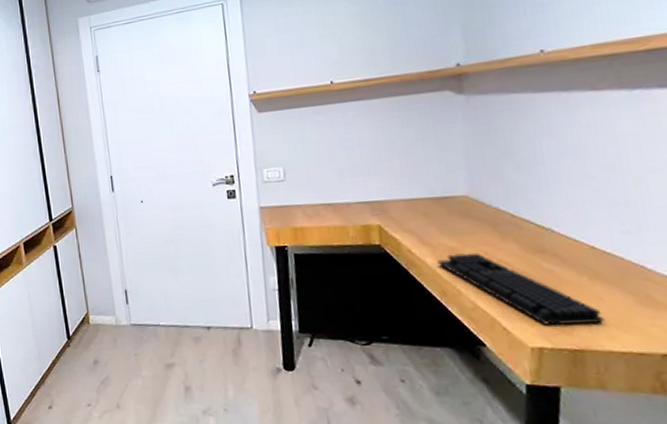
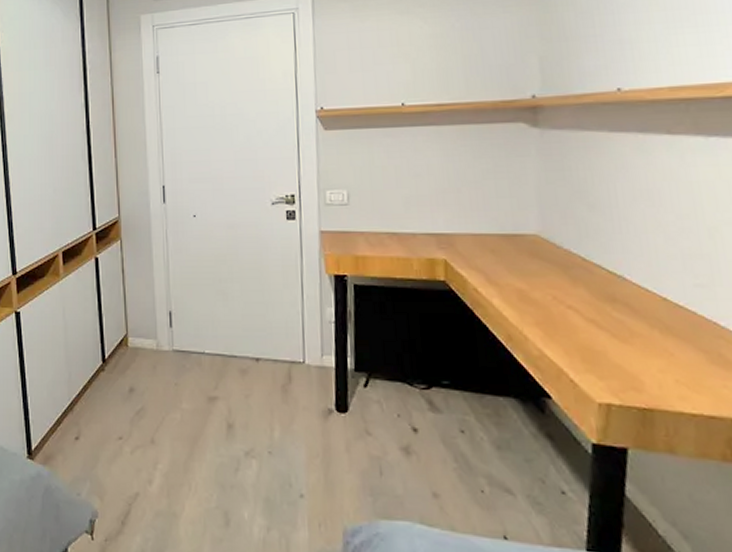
keyboard: present [436,252,605,326] -> none [503,296,676,382]

